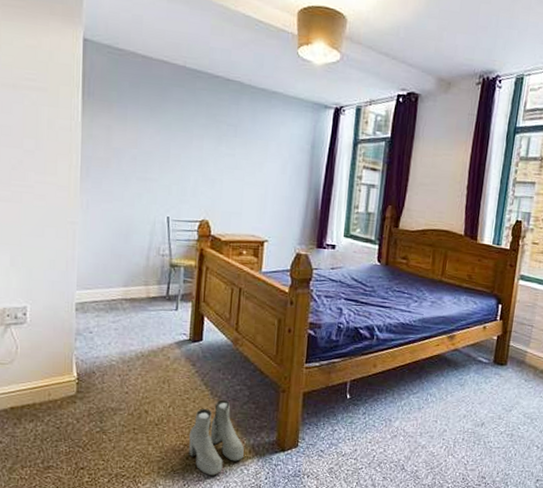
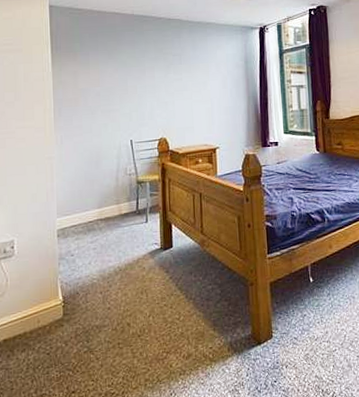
boots: present [188,399,244,476] -> none [170,301,223,381]

